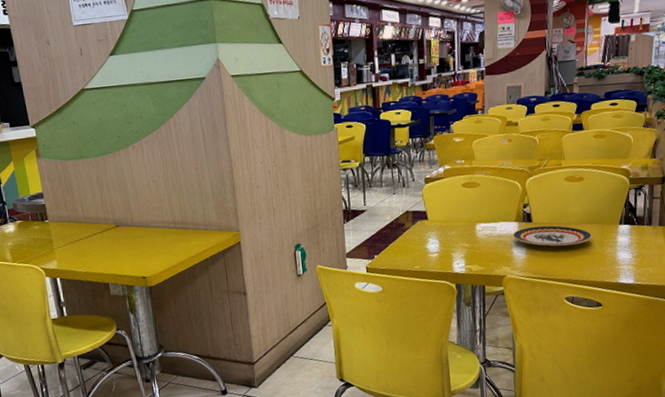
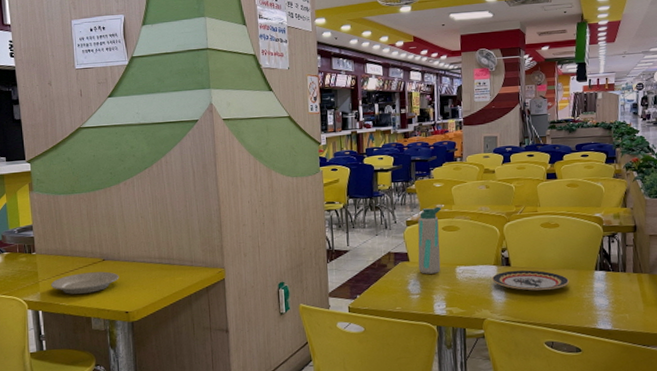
plate: none [66,237,134,261] -> present [50,271,119,295]
water bottle: none [436,162,462,233] -> present [417,206,442,274]

